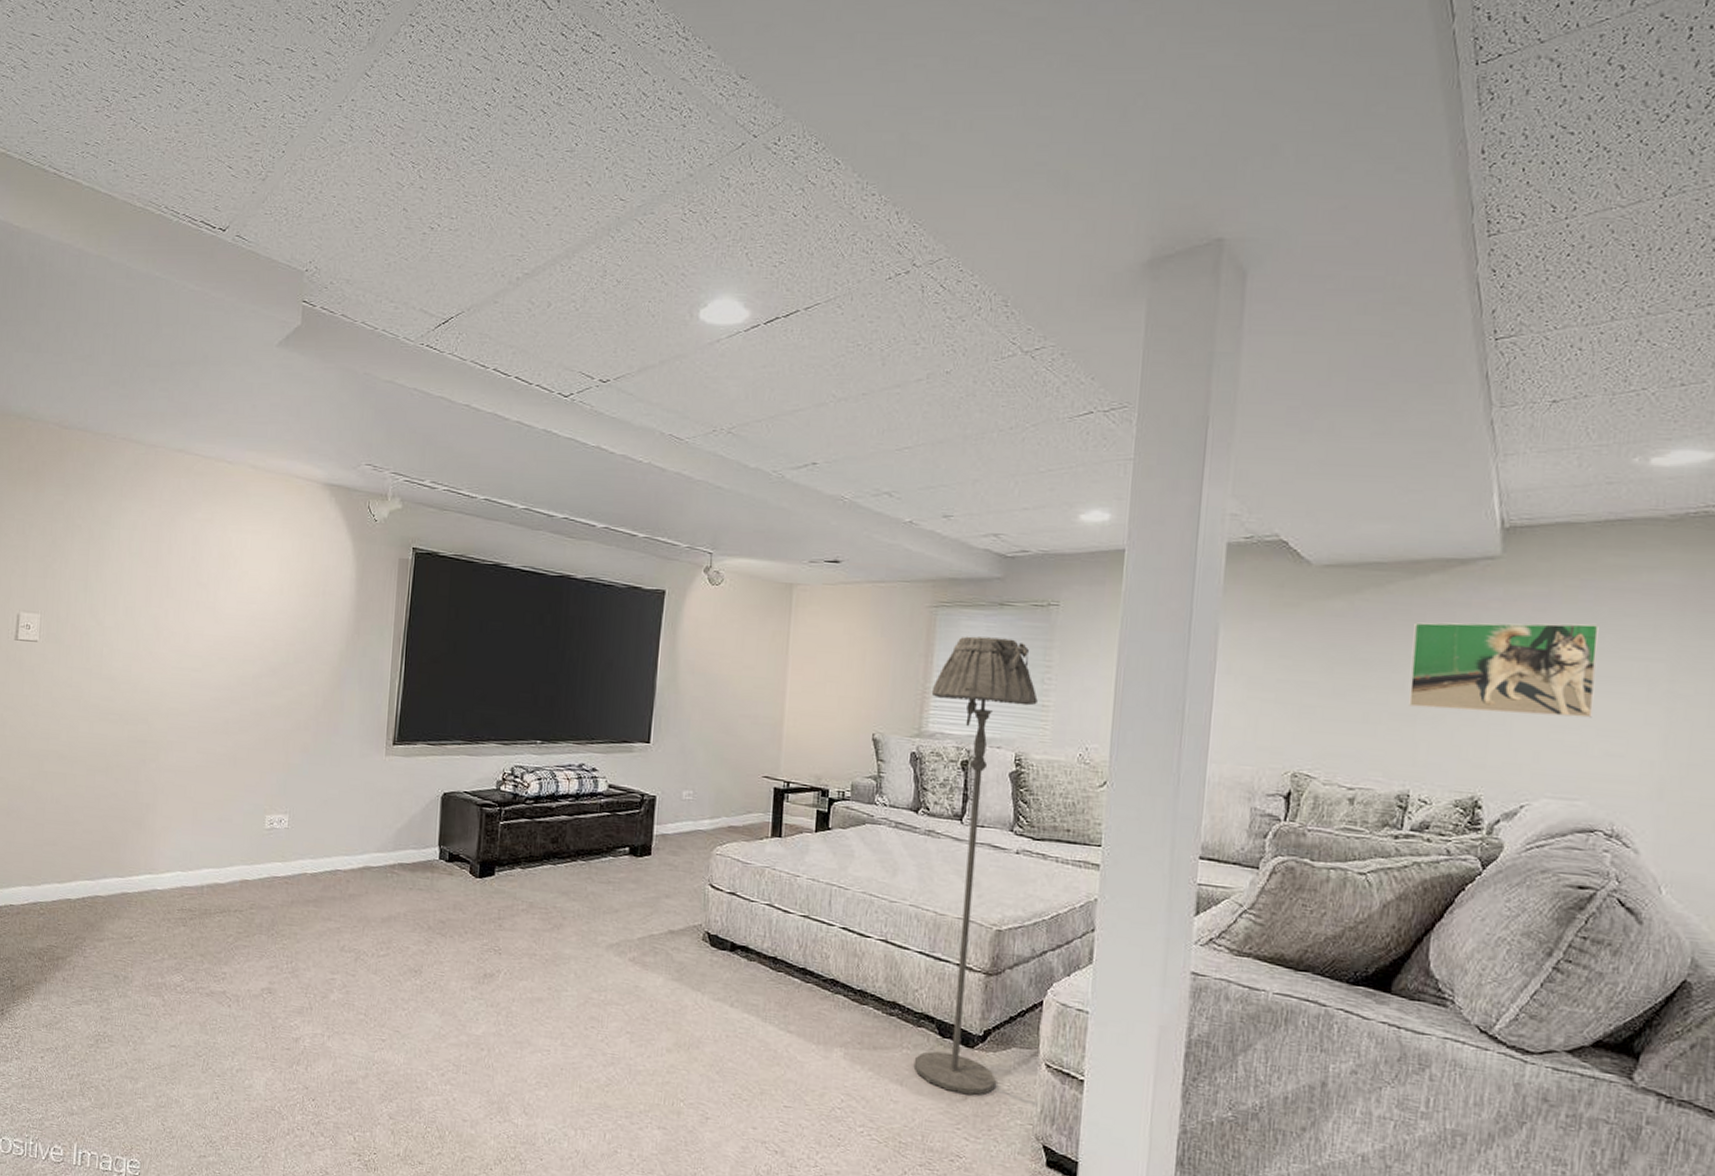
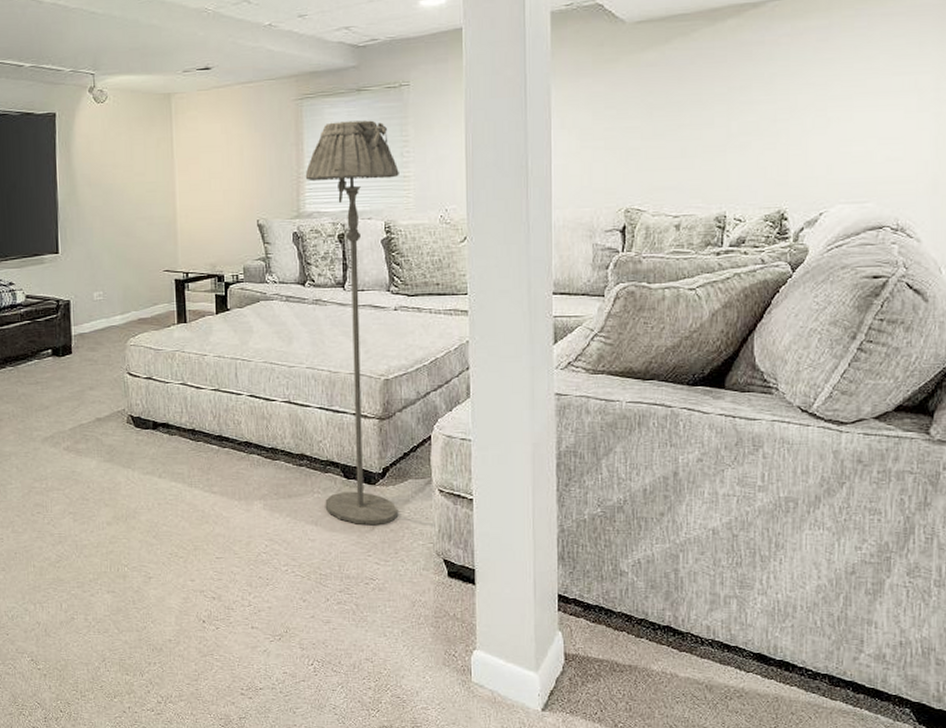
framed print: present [1409,622,1599,718] -> none [718,46,874,138]

